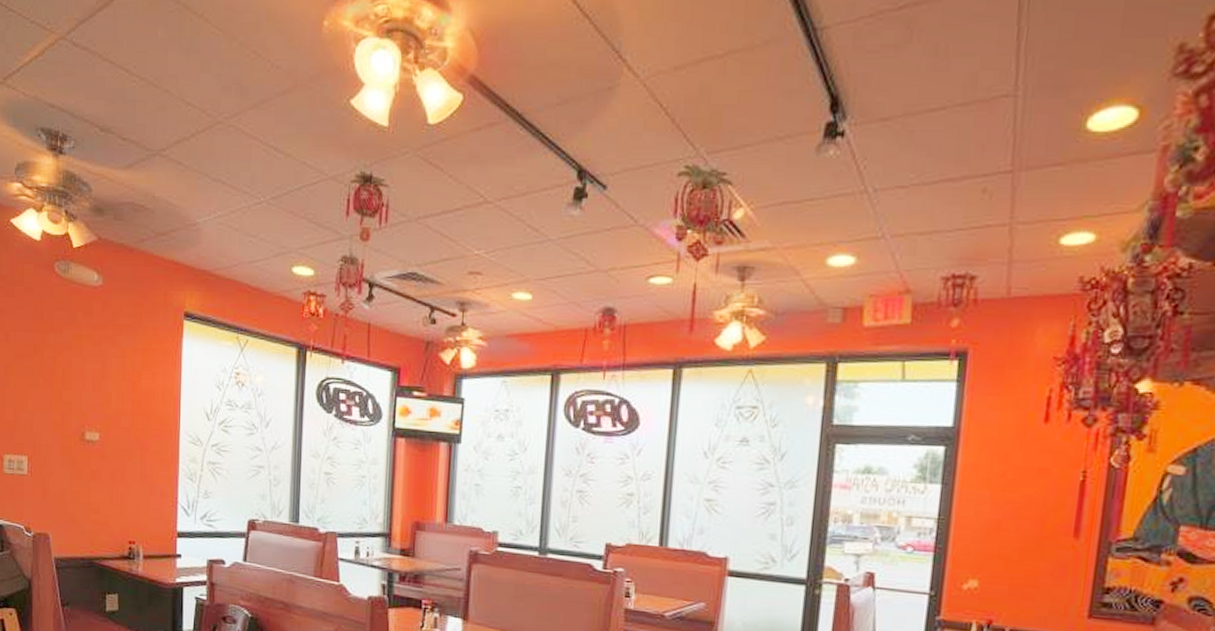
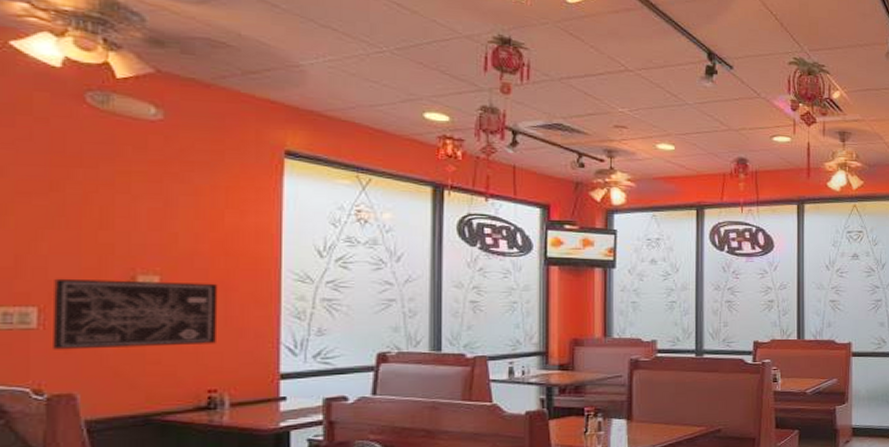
wall art: none [36,431,137,499] -> present [53,278,218,350]

